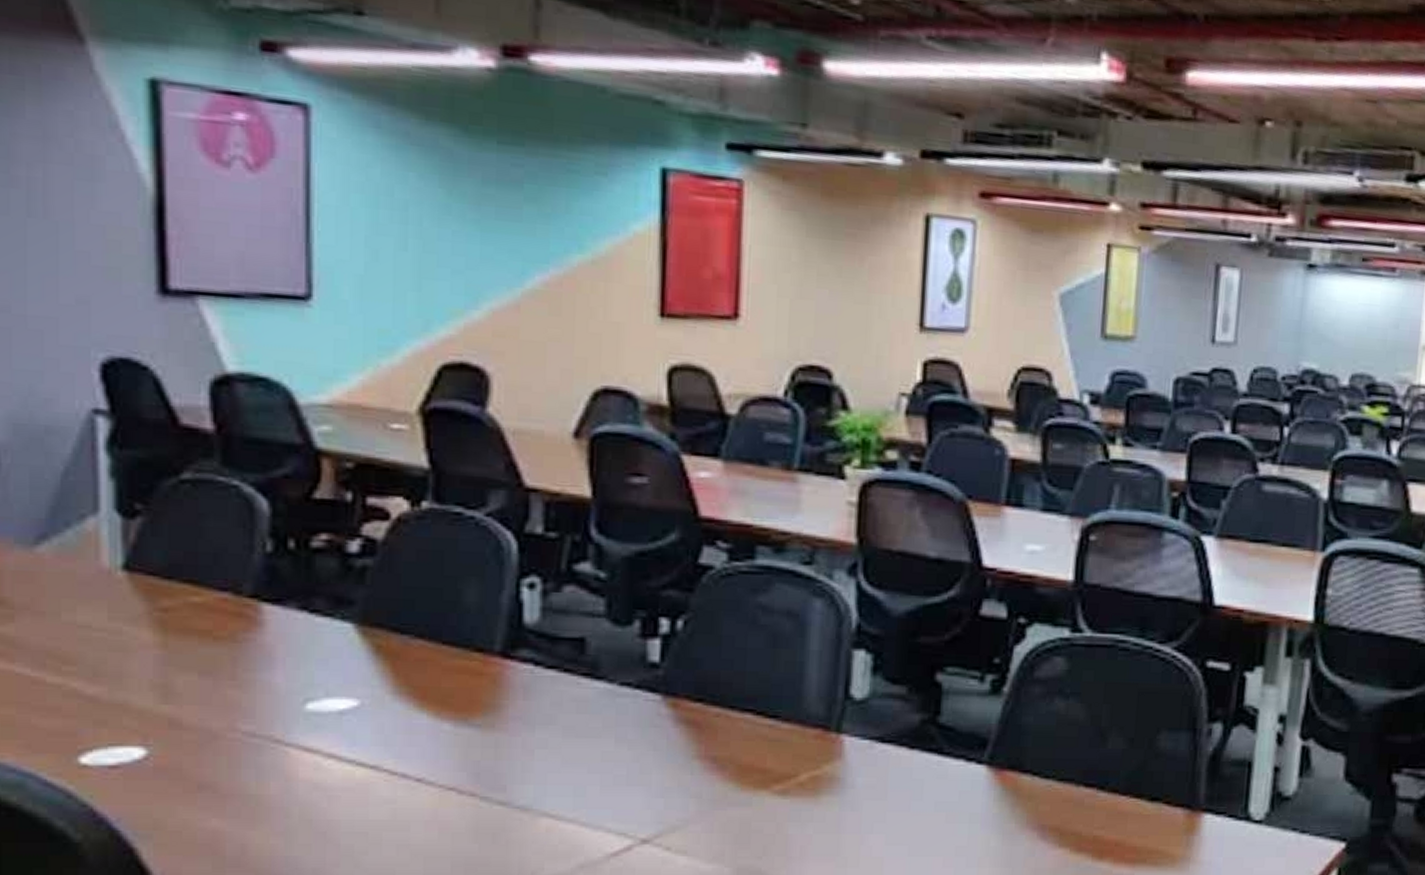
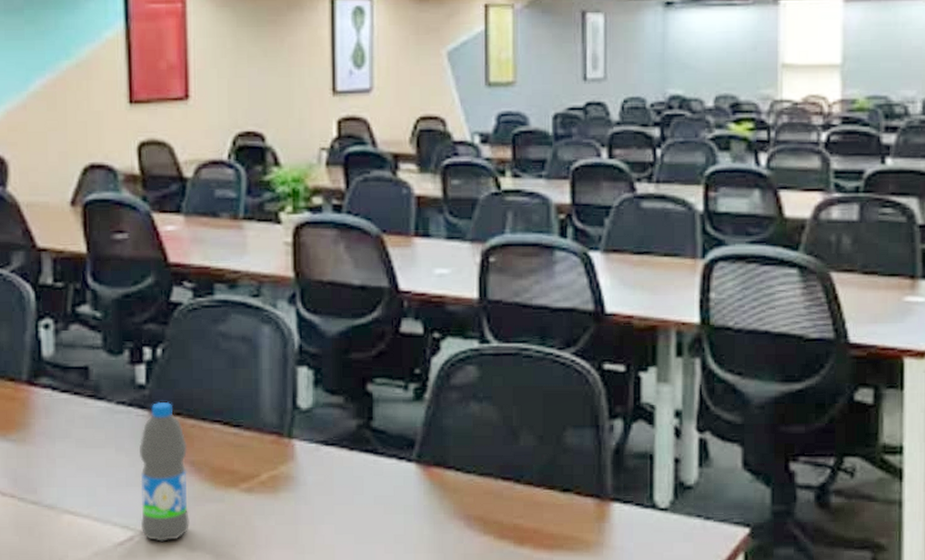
water bottle: none [643,685,710,852] -> present [140,402,190,542]

